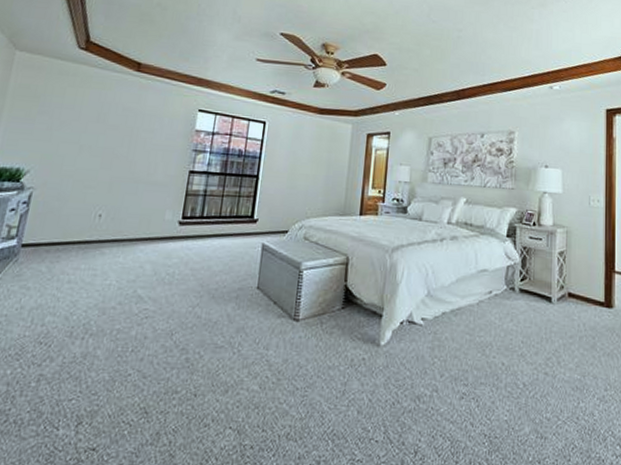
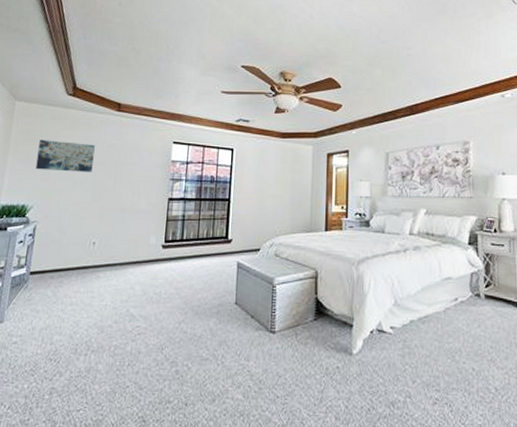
wall art: none [35,96,108,138] -> present [35,140,95,173]

